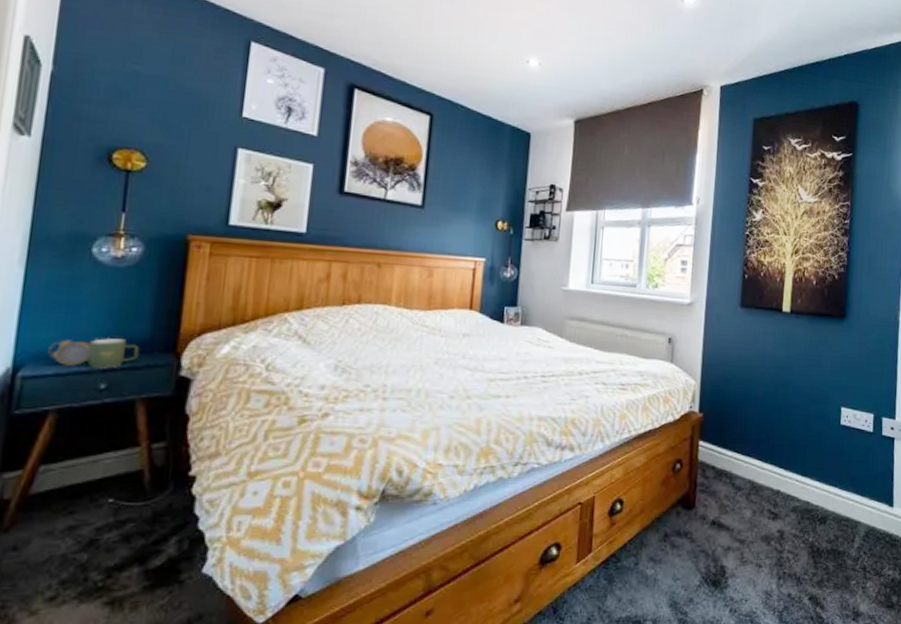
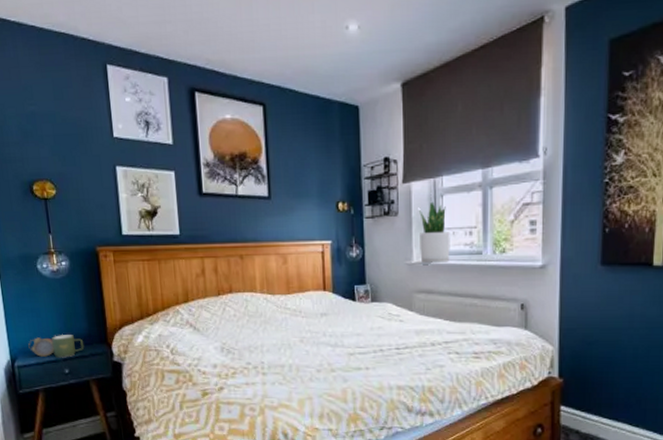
planter: none [576,232,608,292] -> present [419,201,450,263]

